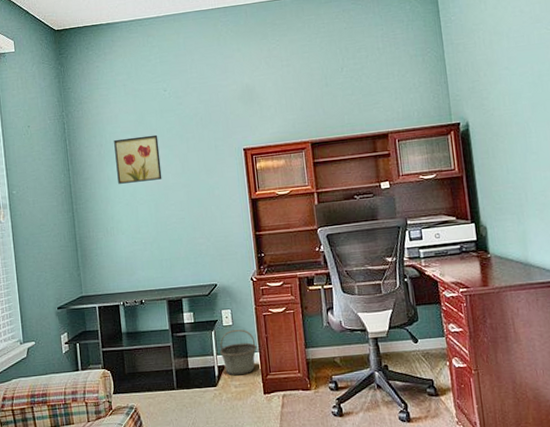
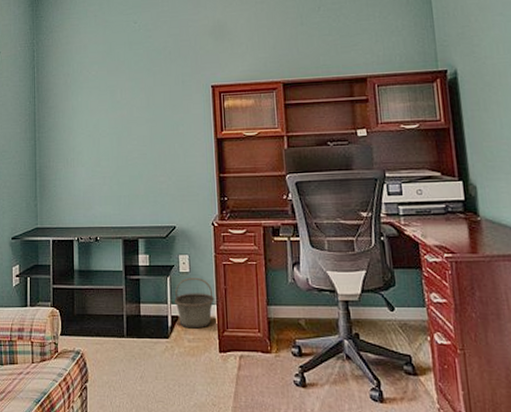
wall art: present [114,134,162,184] -> none [81,66,127,115]

